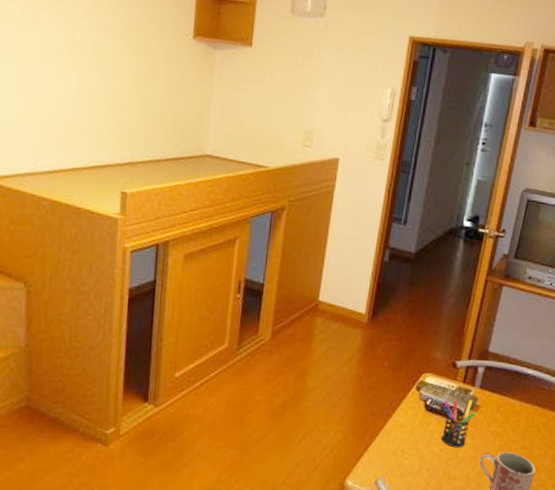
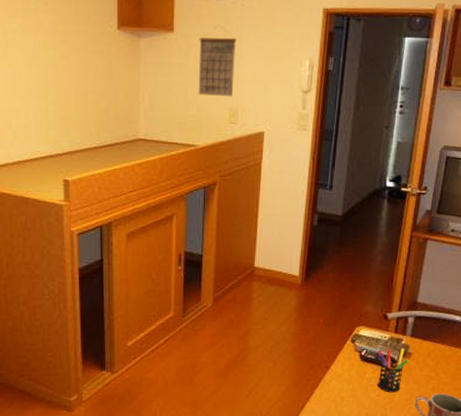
calendar: none [273,43,317,119] -> present [198,25,236,97]

